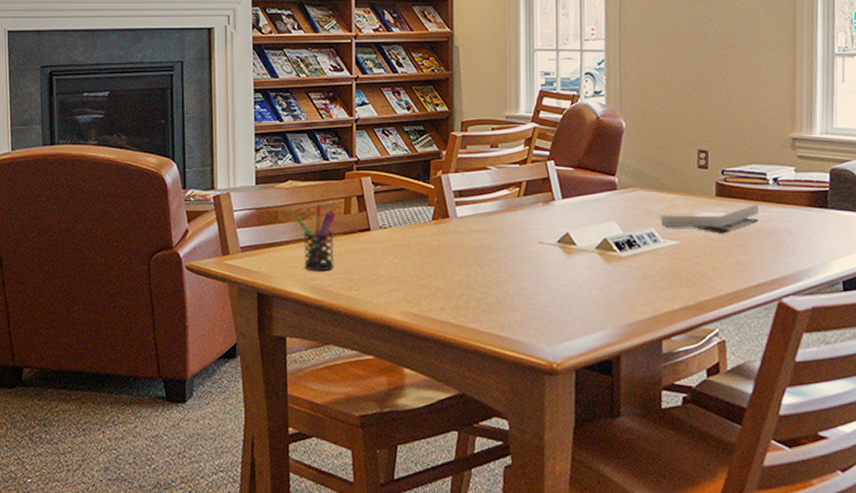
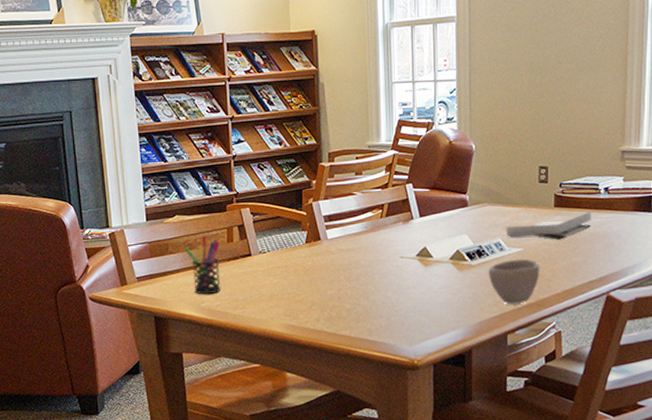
cup: none [639,253,700,306] -> present [488,258,540,305]

